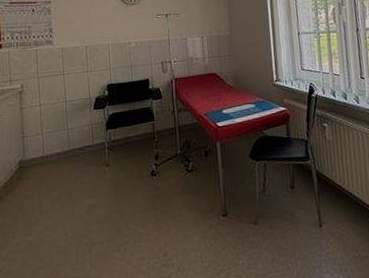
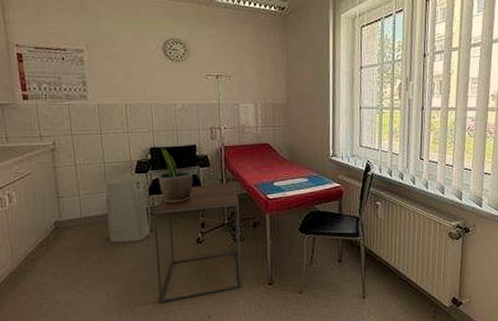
air purifier: none [66,112,107,180] -> present [105,176,150,243]
side table: none [109,113,196,242] -> present [153,183,242,304]
potted plant: none [115,84,147,138] -> present [159,148,193,205]

